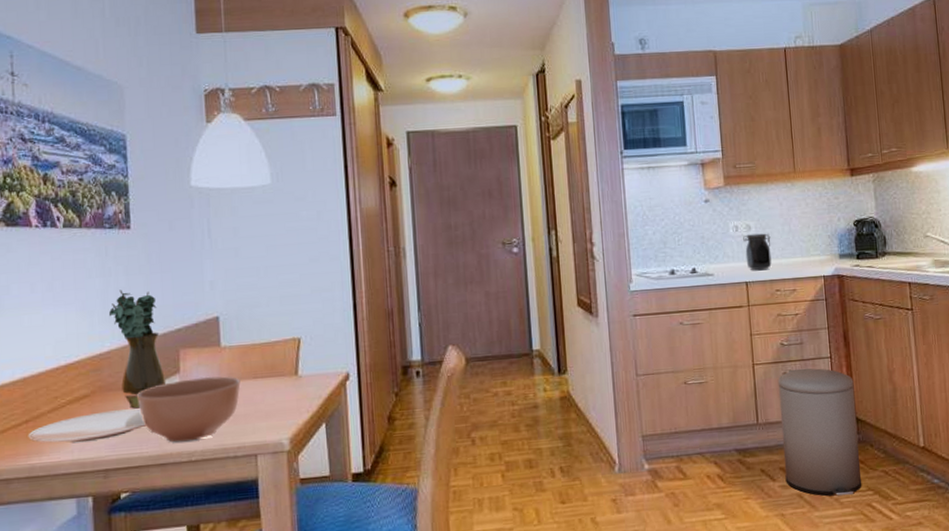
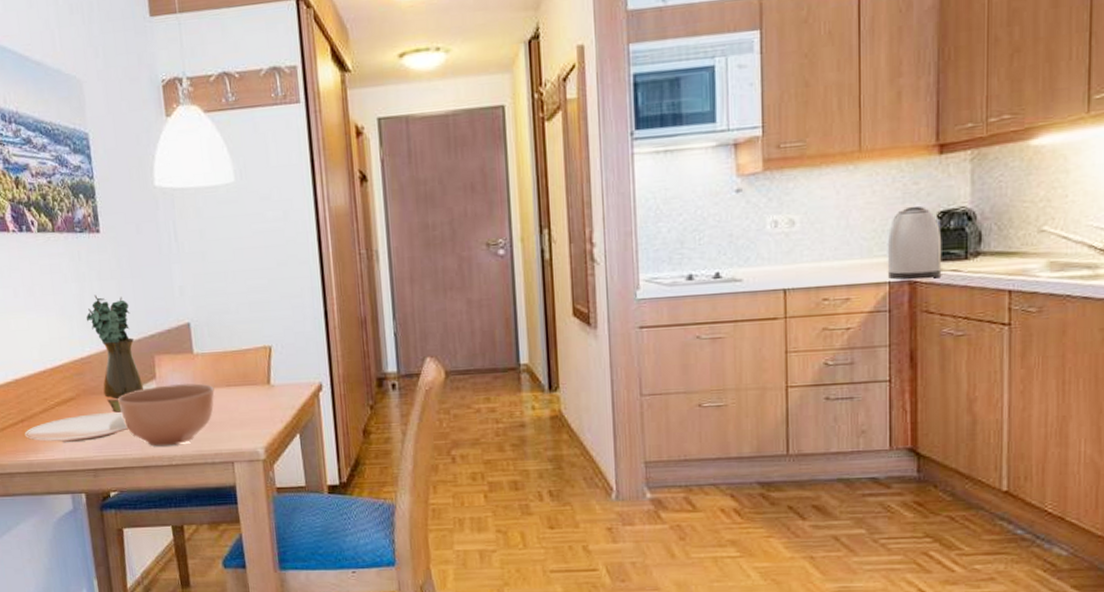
jar: present [743,233,772,271] -> none [784,229,821,276]
pedal bin: present [777,368,862,497] -> none [817,392,918,542]
kettle: none [819,216,861,275] -> present [887,207,942,281]

